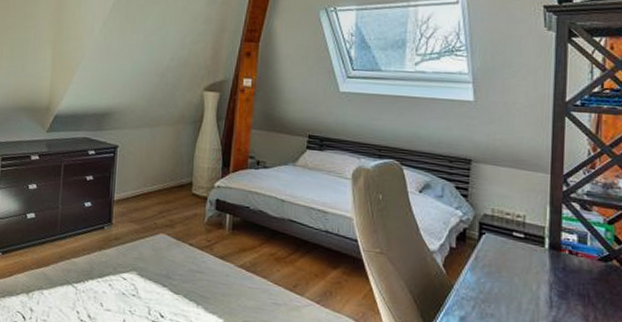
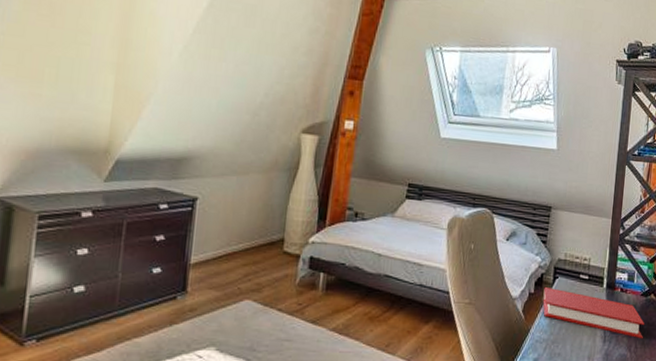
book: none [467,243,605,310] -> present [542,287,644,339]

